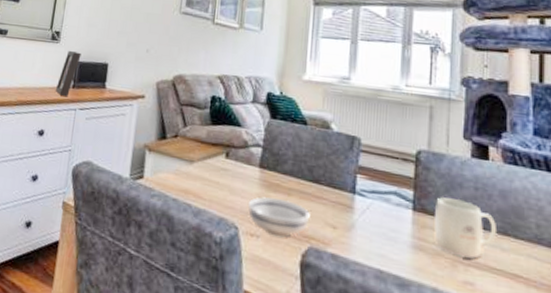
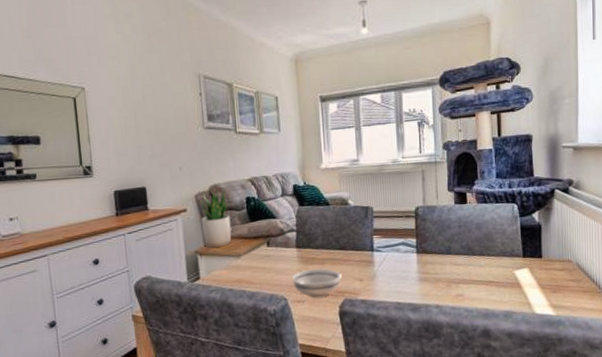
picture frame: present [55,50,81,98] -> none [100,181,121,226]
planter: none [156,81,192,147] -> present [201,188,232,248]
mug: present [434,197,498,259] -> none [432,237,476,279]

